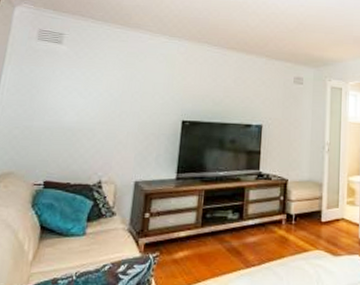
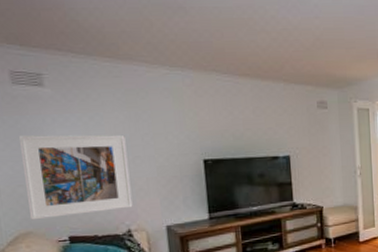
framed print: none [16,84,118,162] -> present [19,134,133,220]

